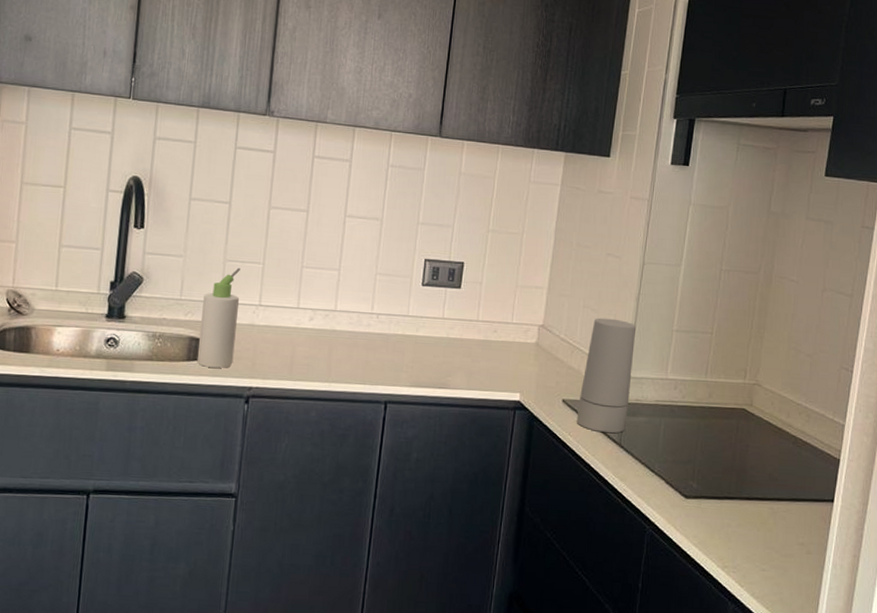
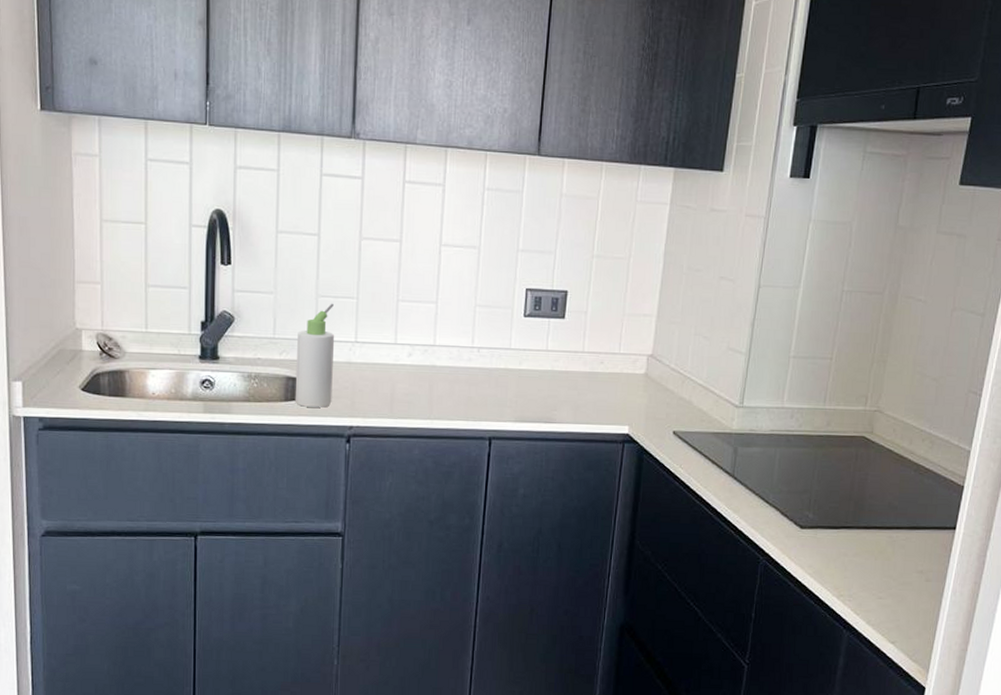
canister: present [576,318,637,434] -> none [687,345,751,465]

